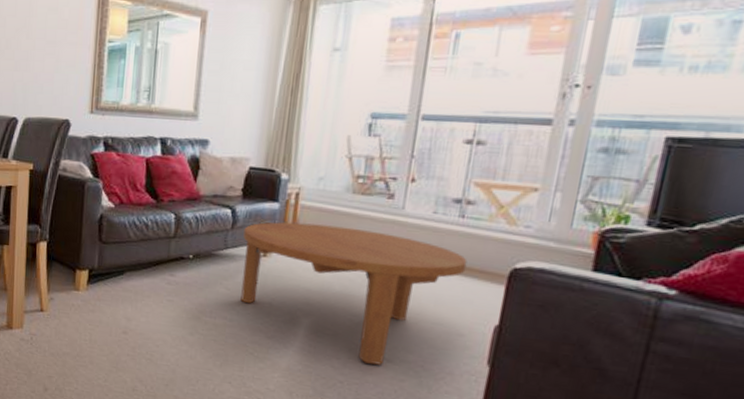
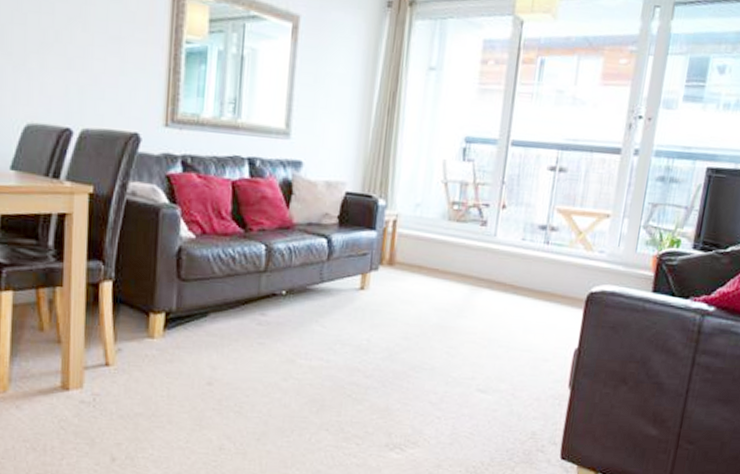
coffee table: present [240,222,467,365] -> none [337,251,552,397]

